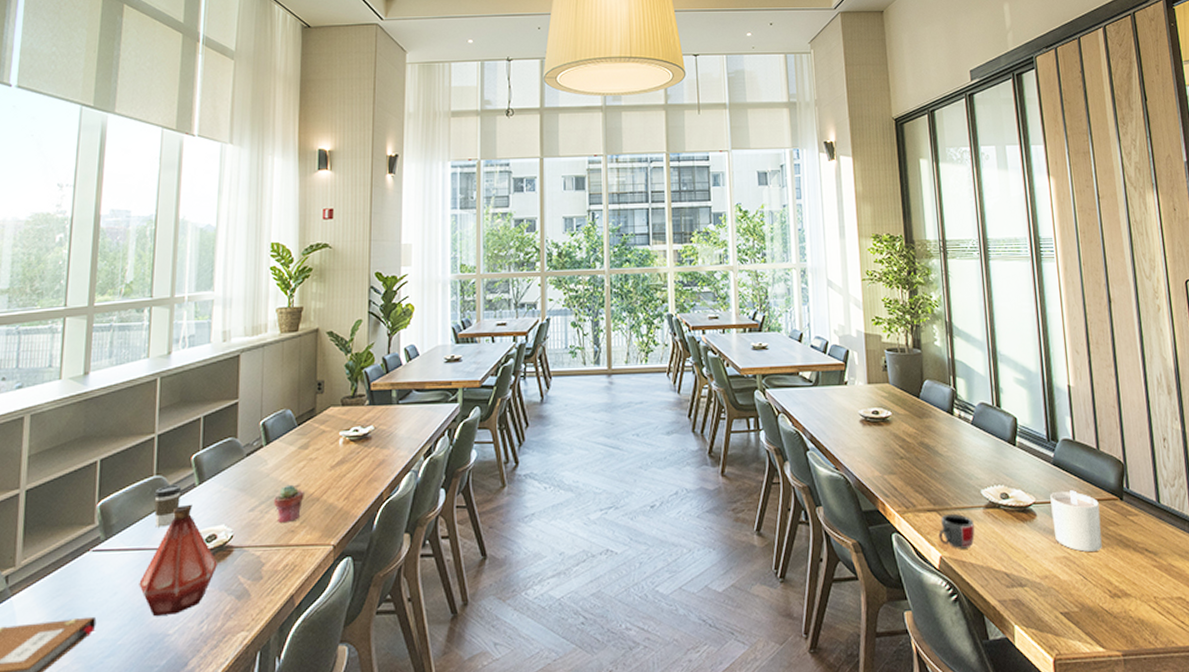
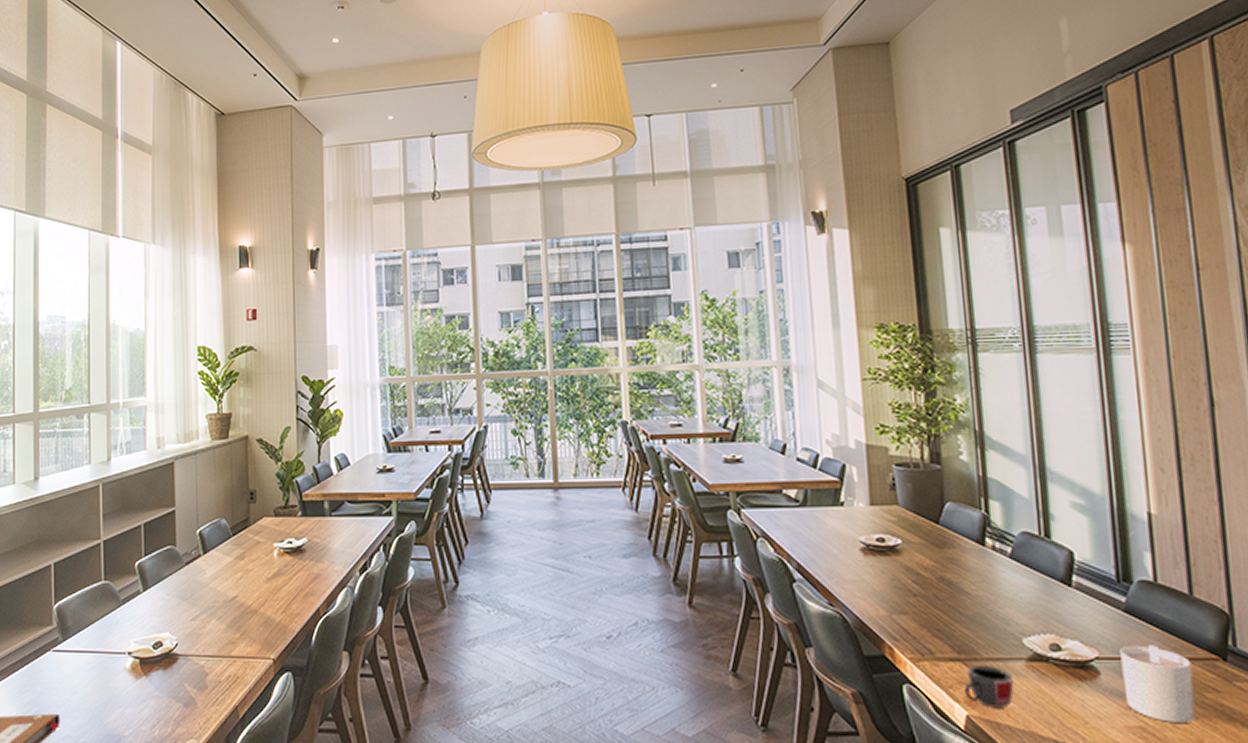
bottle: present [139,504,219,617] -> none [95,610,166,719]
coffee cup: present [154,484,182,527] -> none [103,590,128,632]
potted succulent: present [274,484,304,523] -> none [214,595,243,633]

